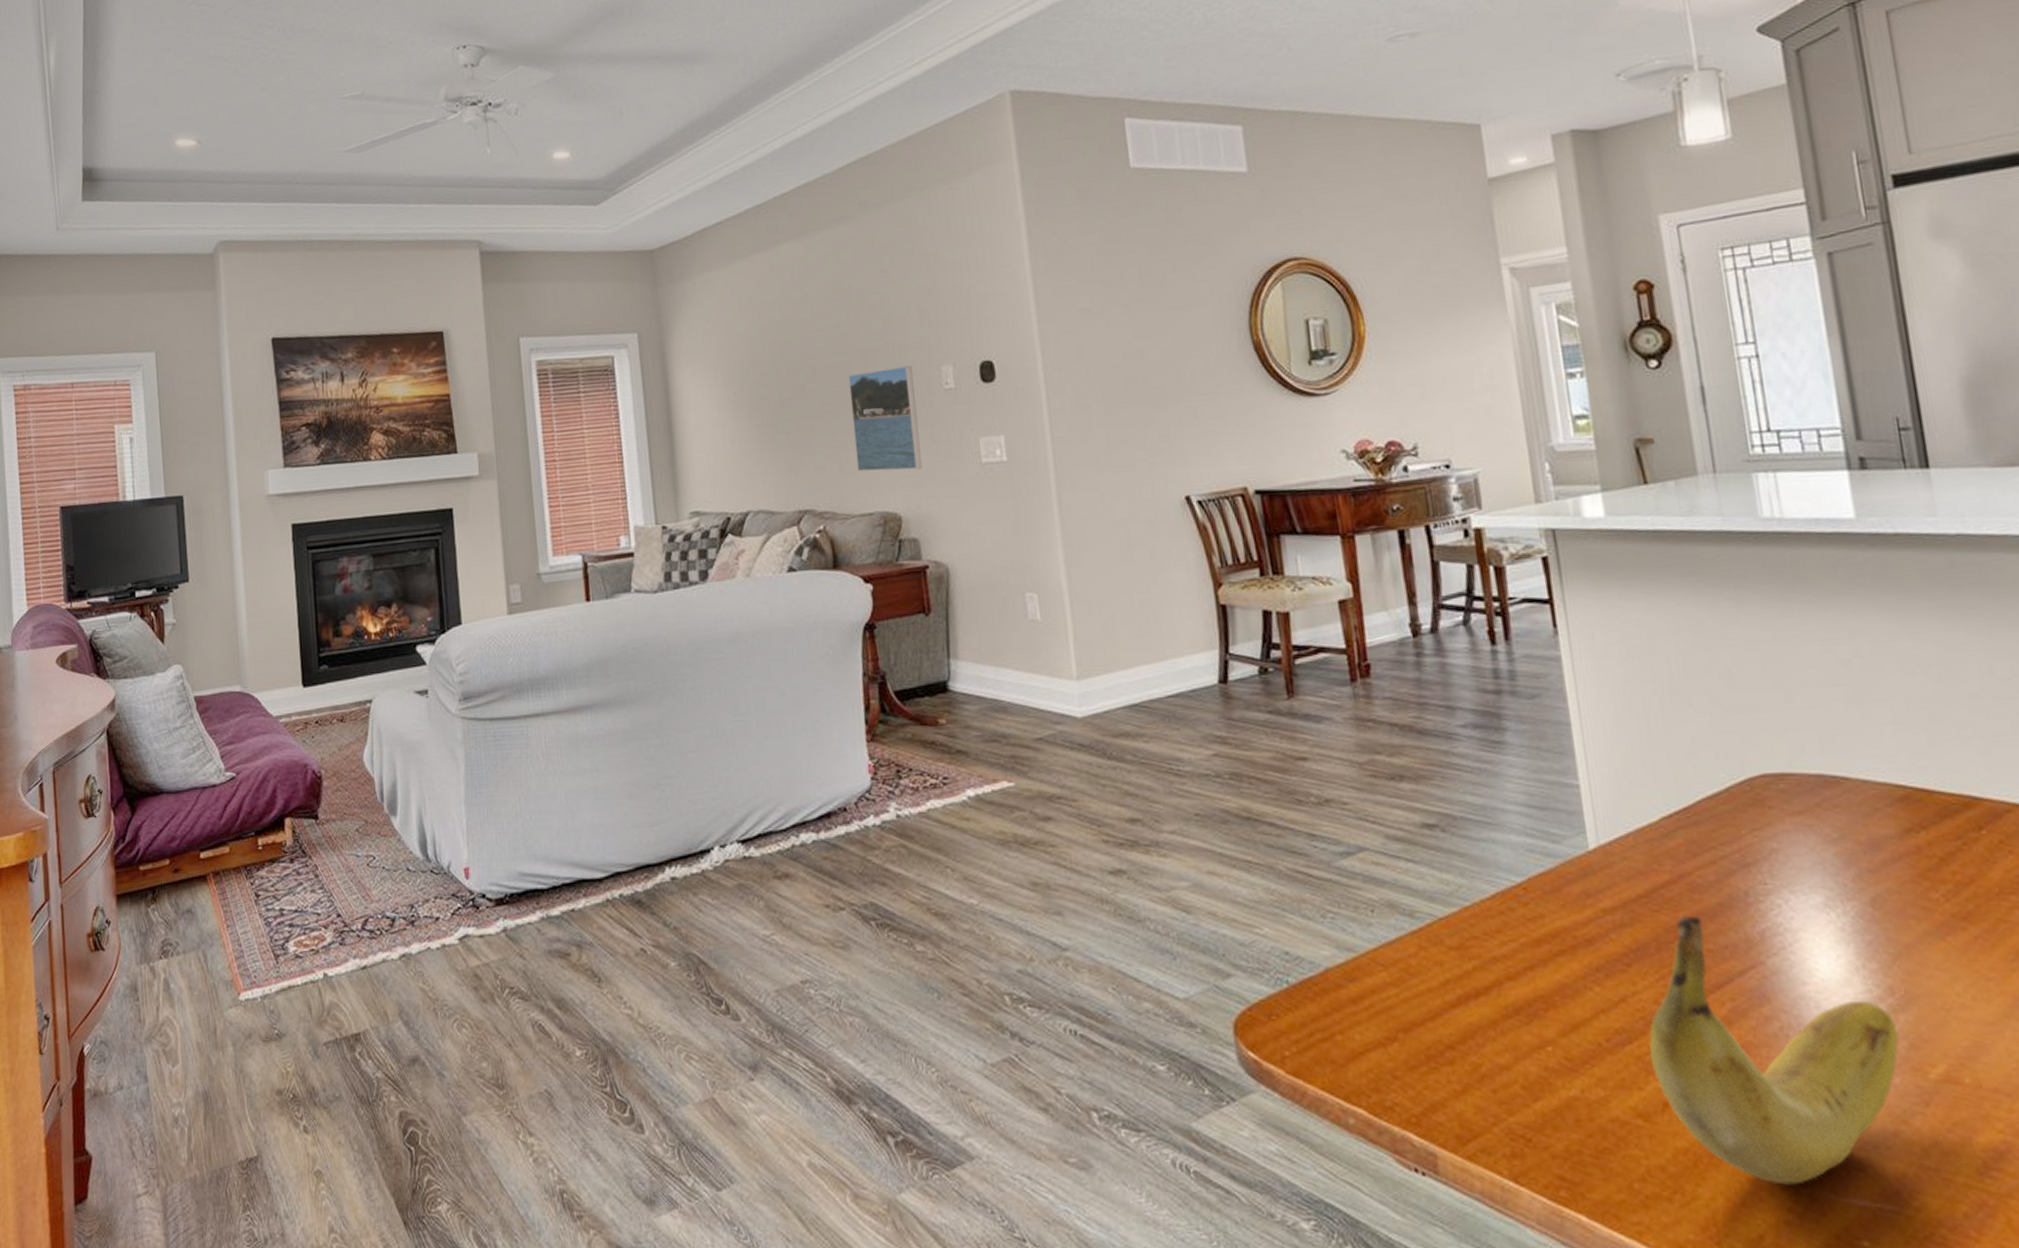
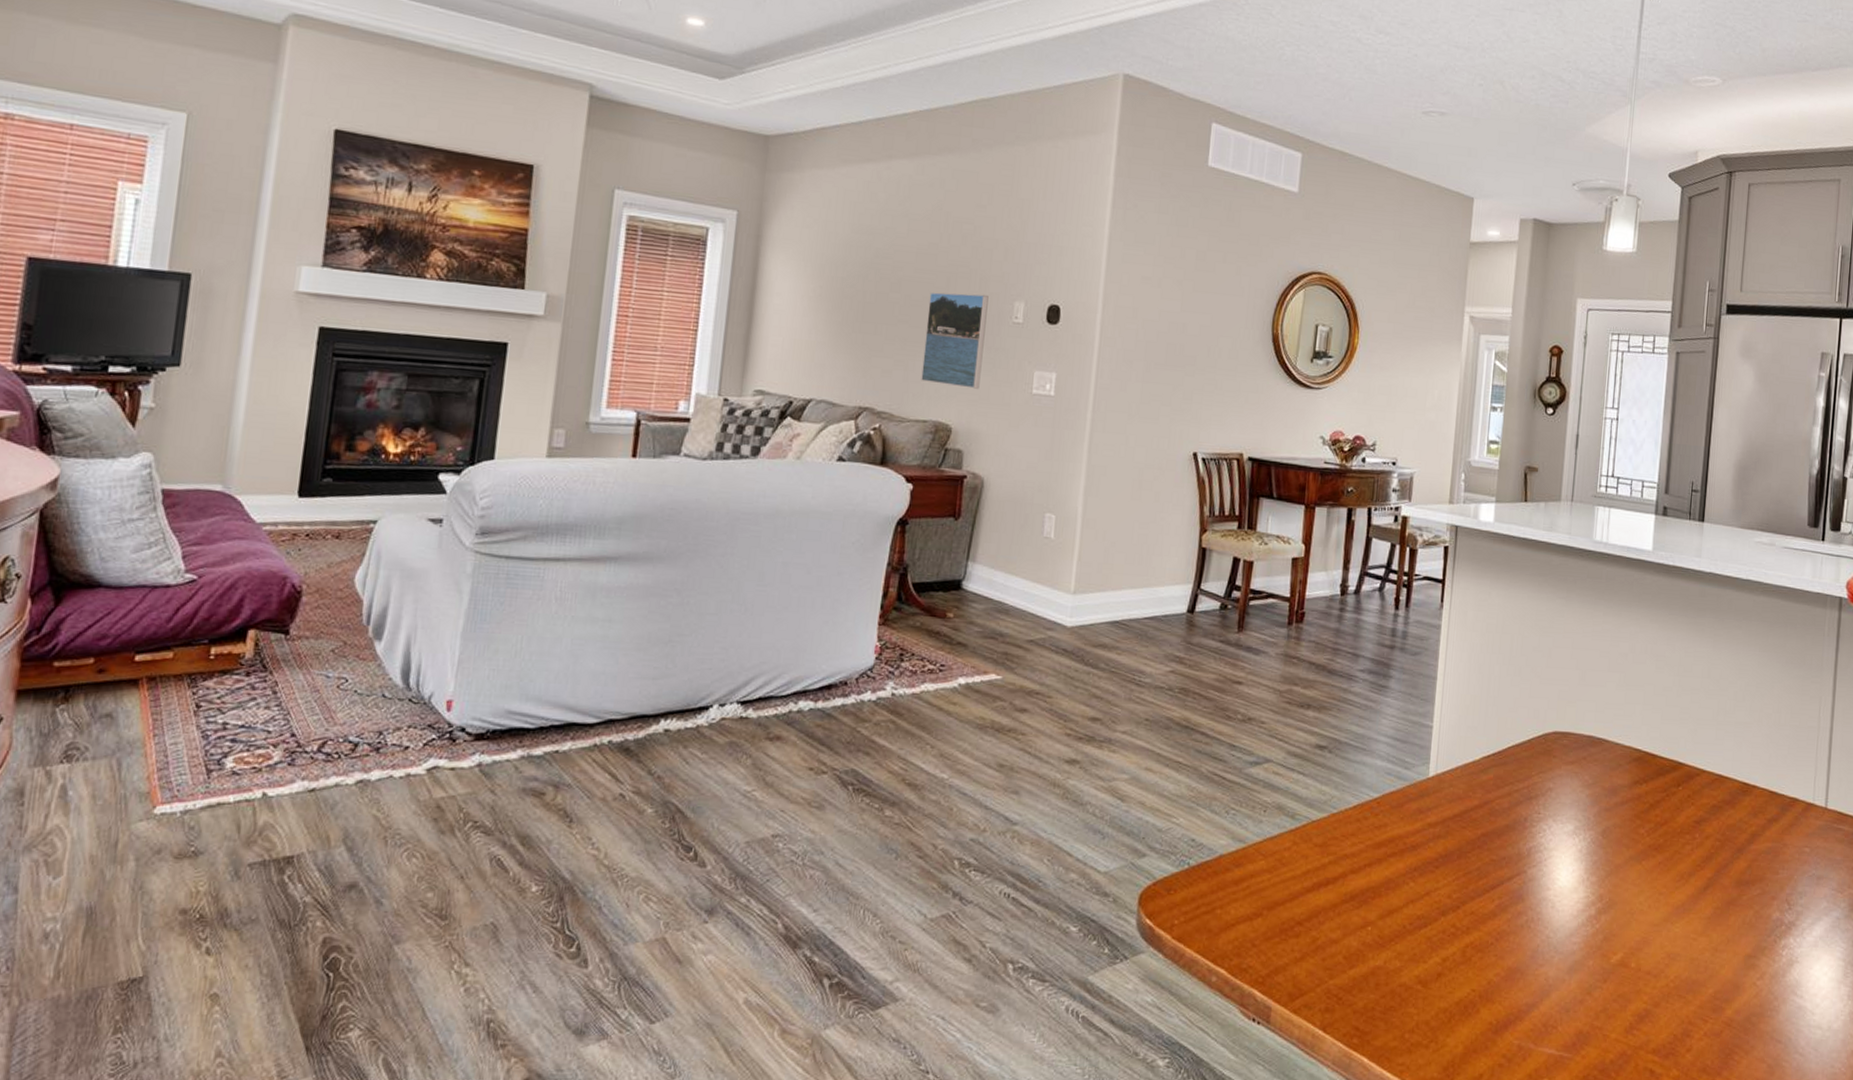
fruit: present [1648,915,1900,1185] -> none [1436,833,1599,1037]

